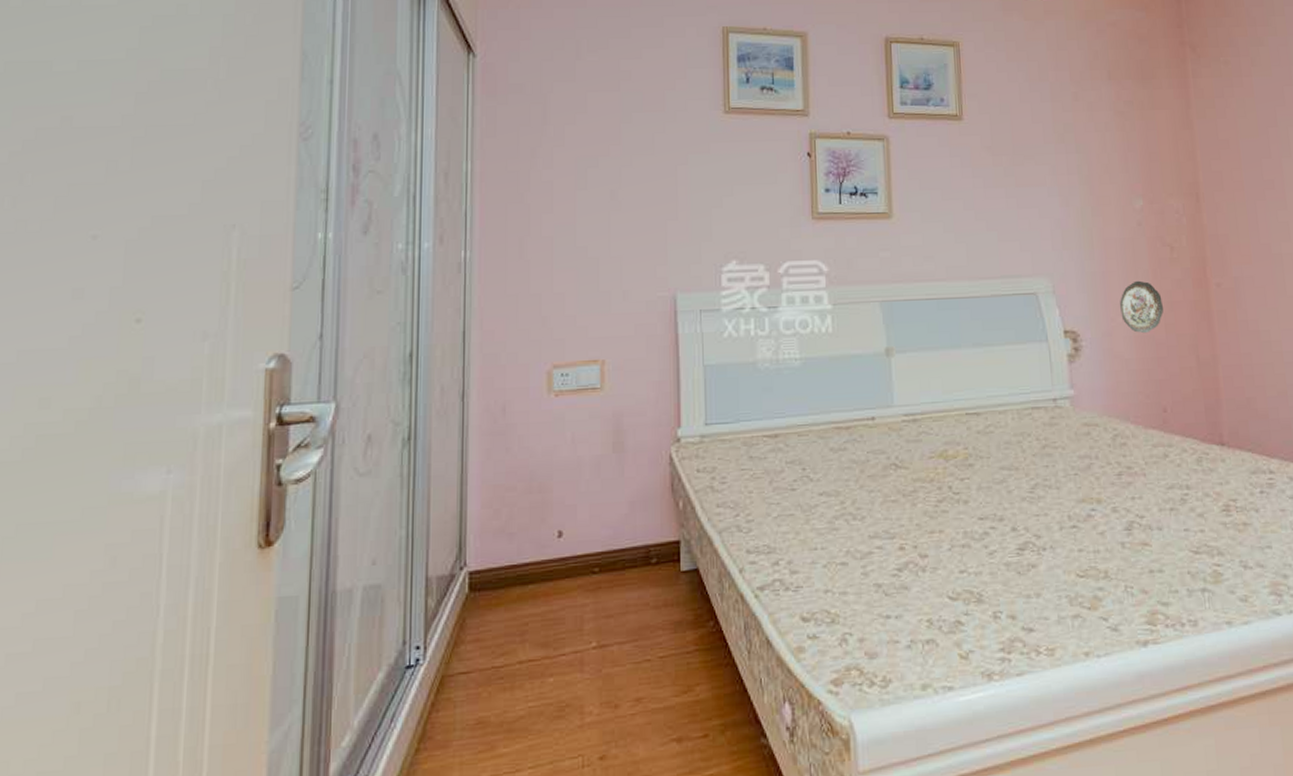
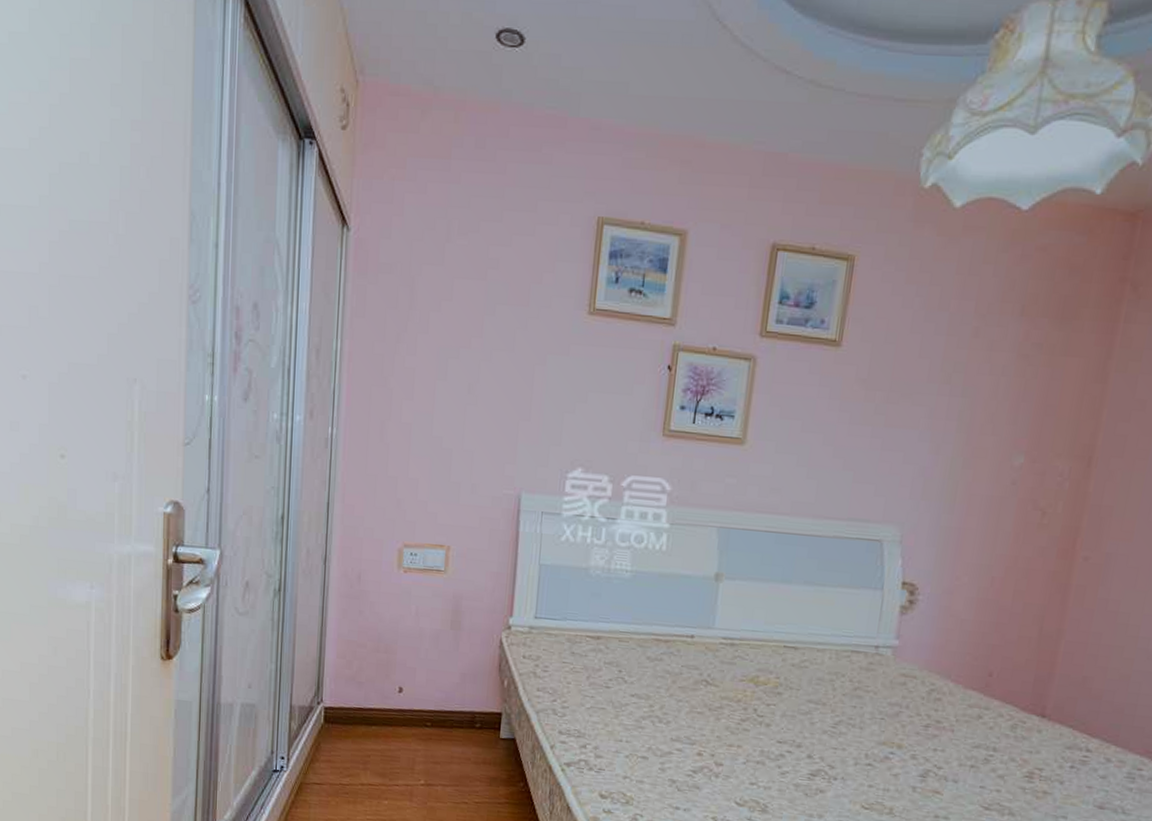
decorative plate: present [1120,280,1163,334] -> none [968,542,1018,597]

